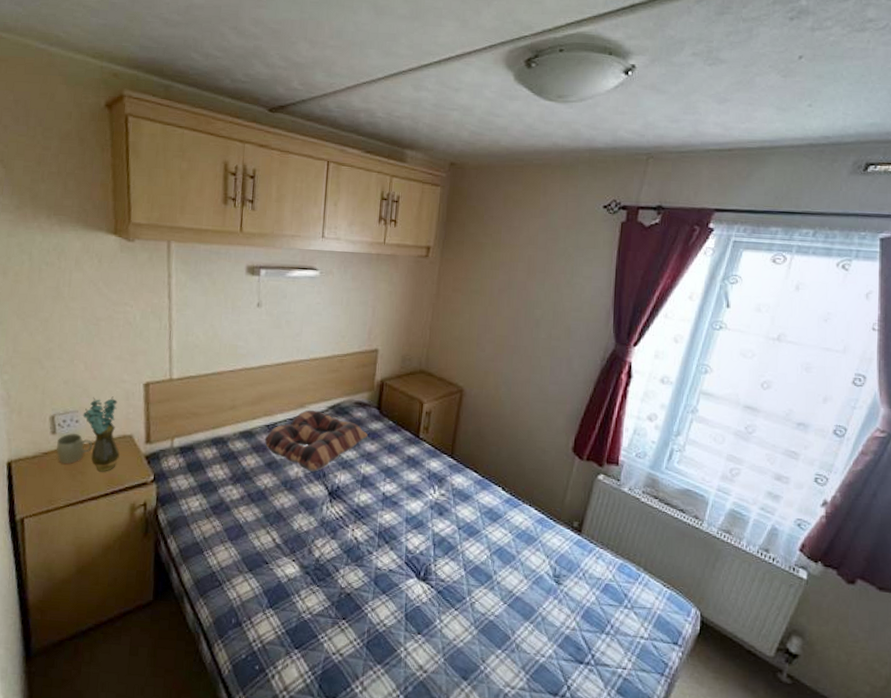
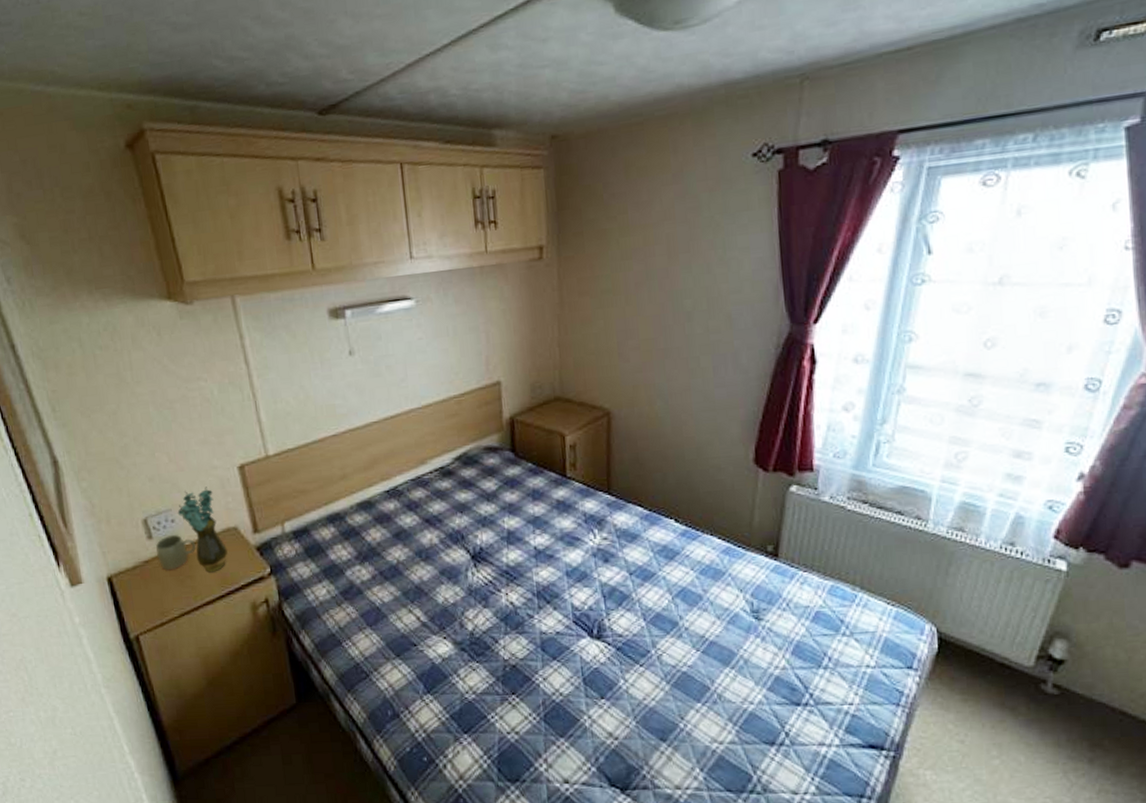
seat cushion: present [264,410,369,472] -> none [386,465,506,536]

